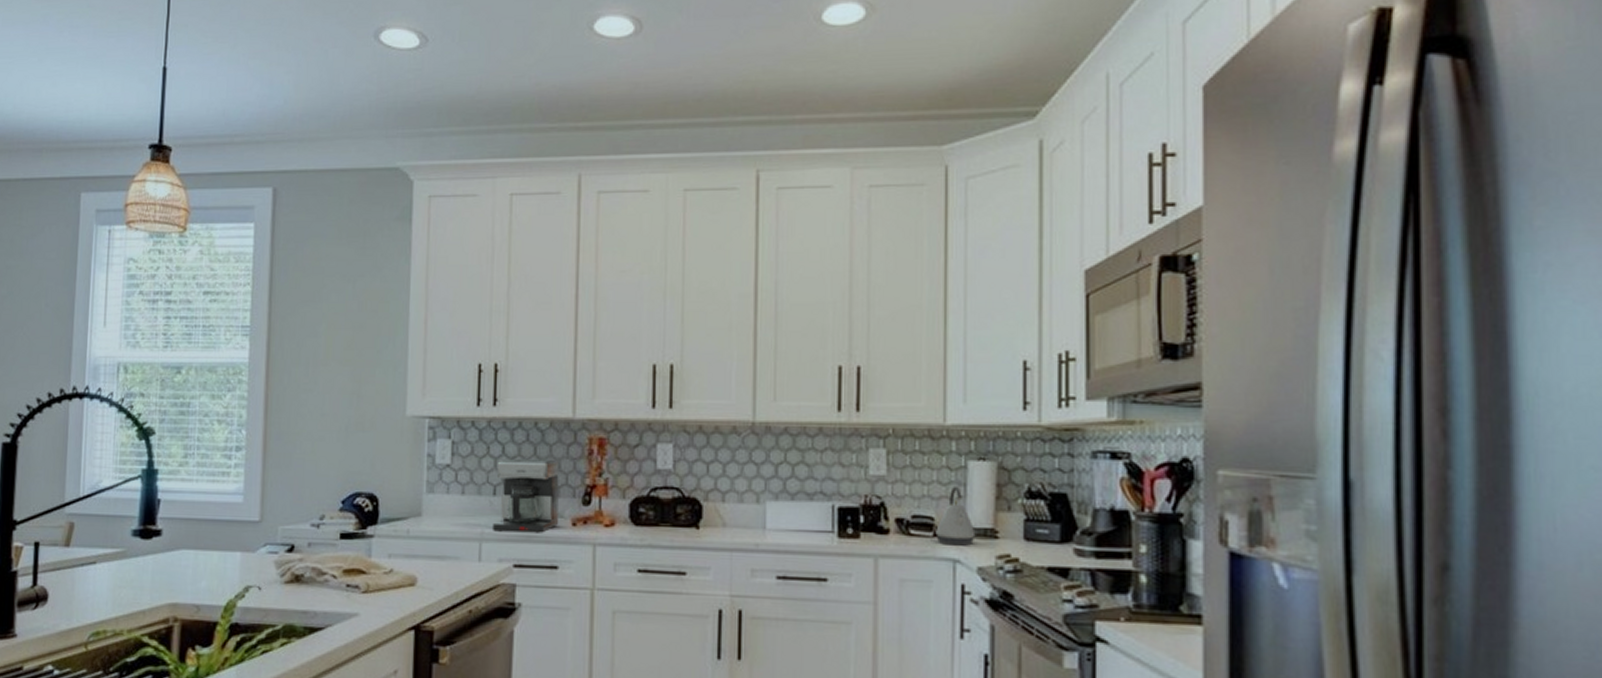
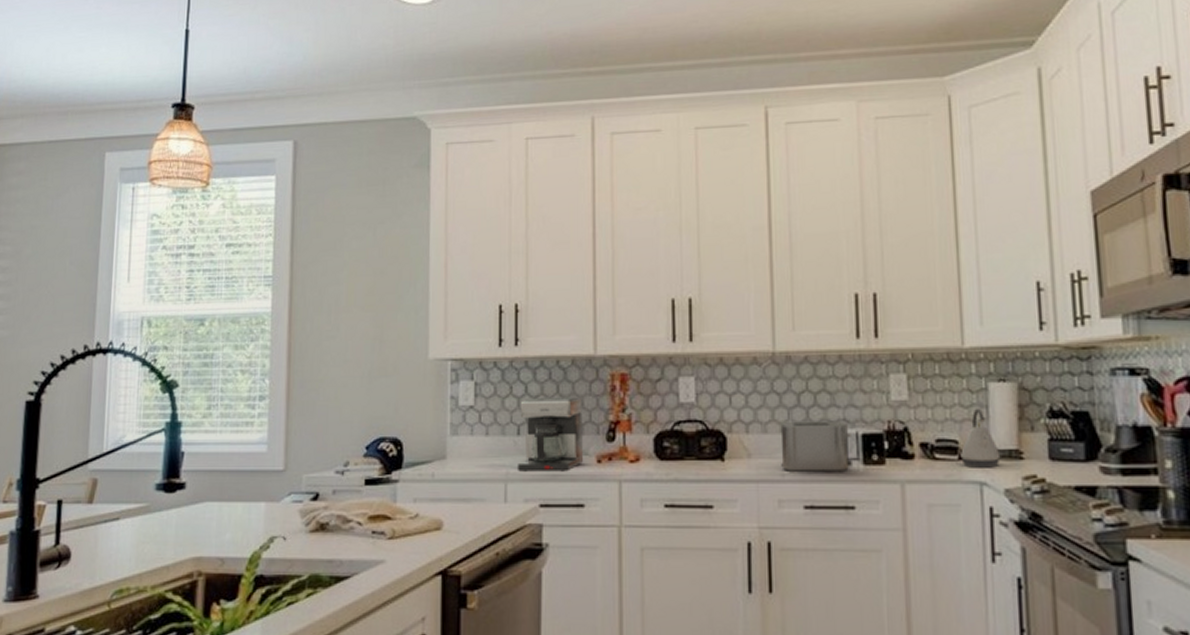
toaster: none [756,492,827,545] -> present [780,421,852,473]

